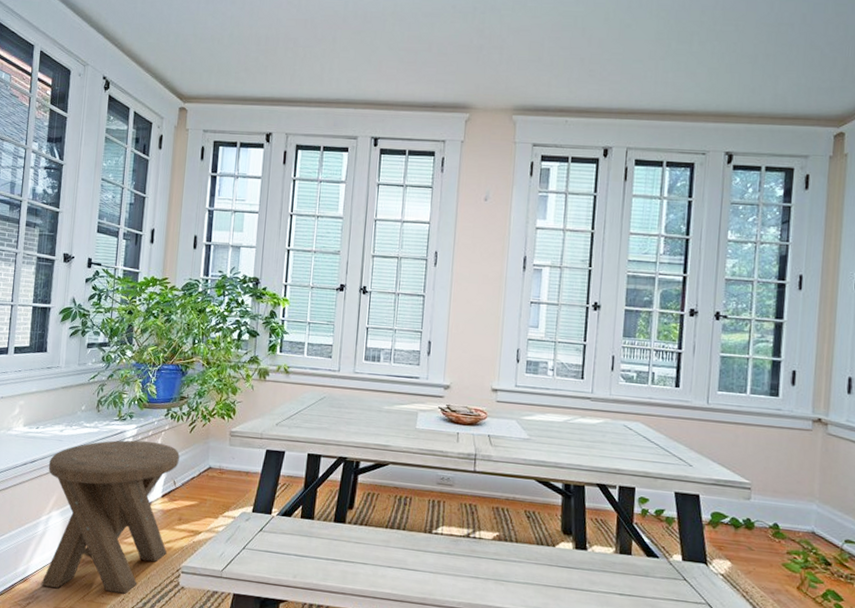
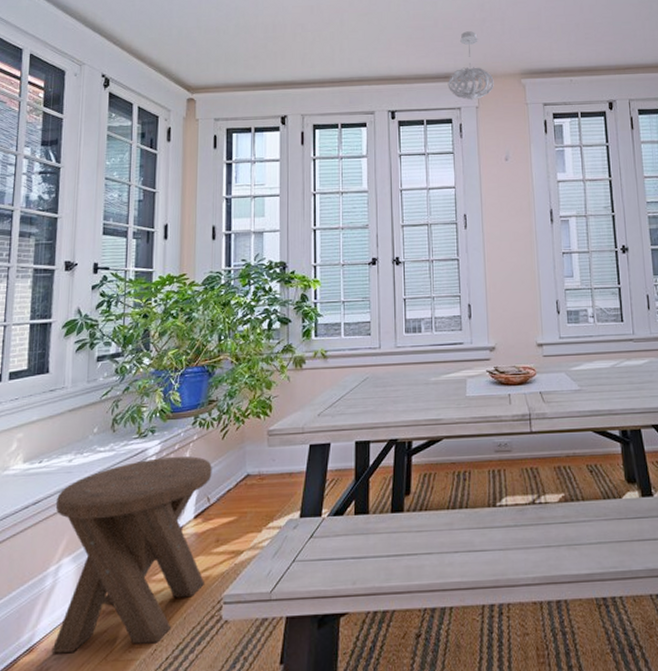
pendant light: none [434,58,484,134] -> present [447,31,494,101]

